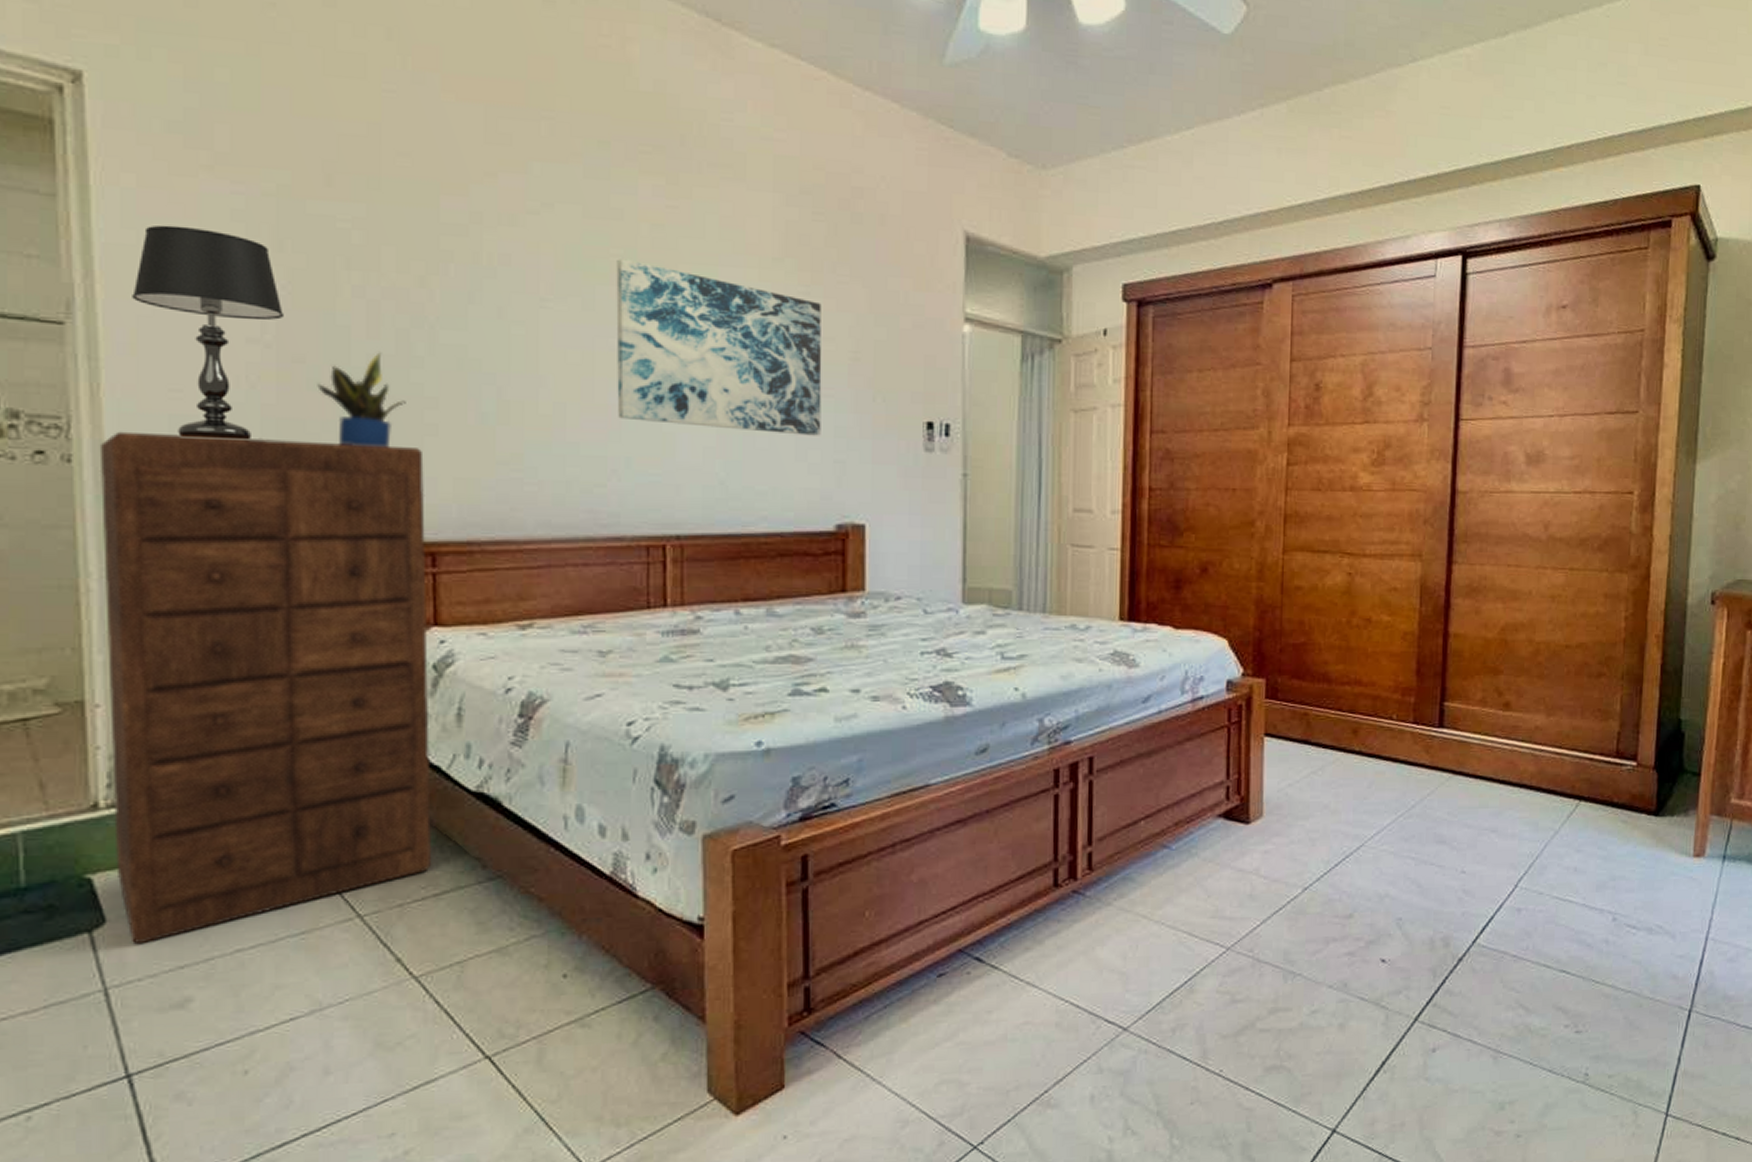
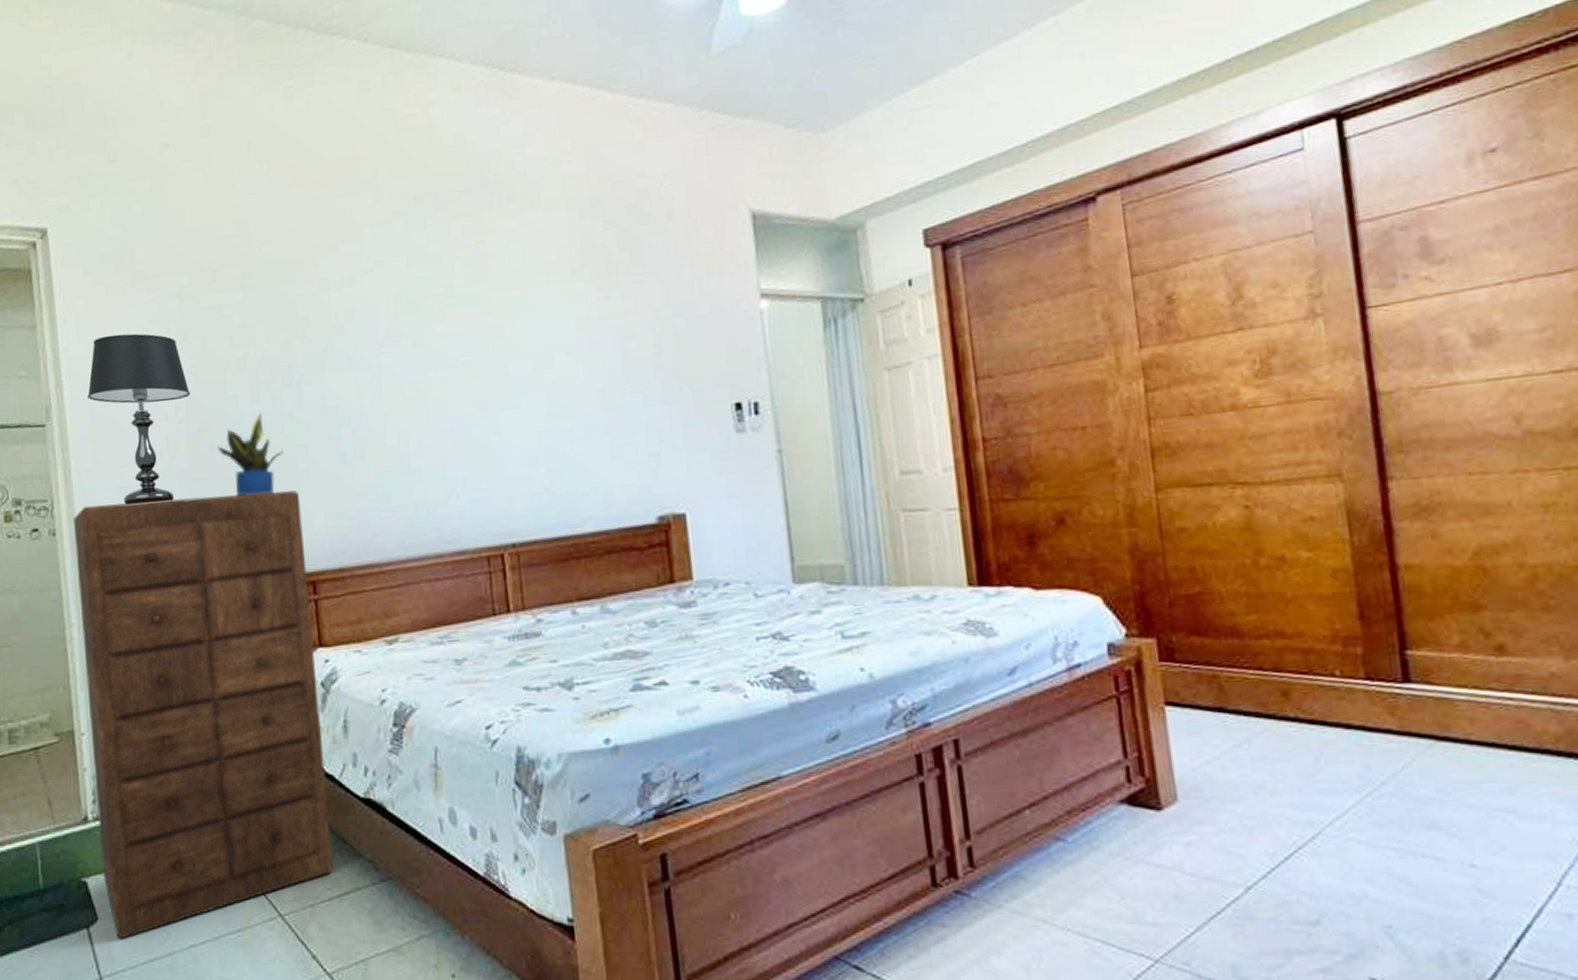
wall art: present [616,259,822,436] -> none [438,296,634,442]

